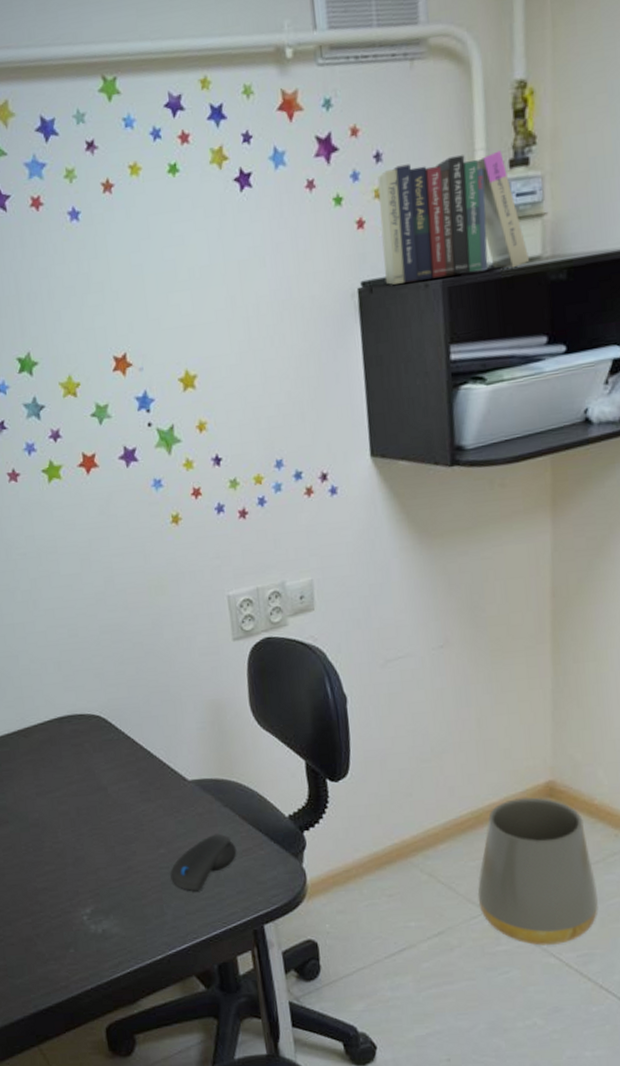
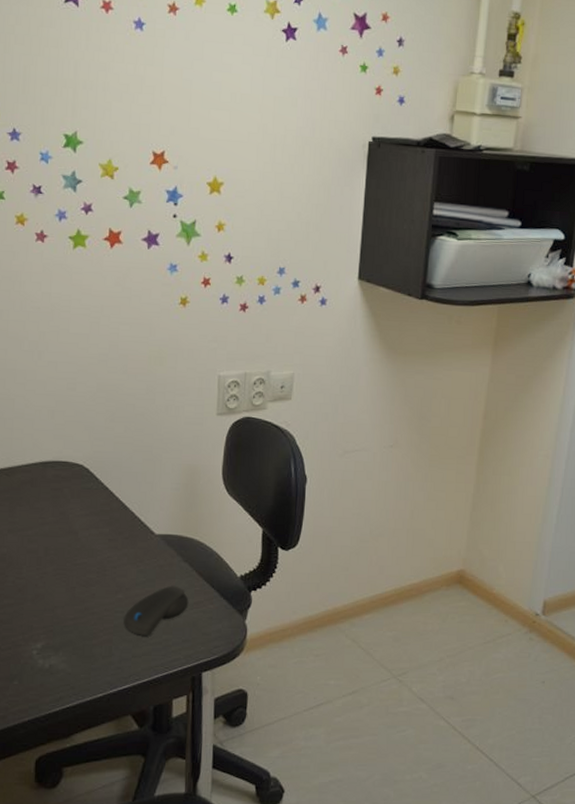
books: present [377,150,530,285] -> none [391,53,504,153]
trash bin: present [477,797,599,946] -> none [389,582,485,709]

